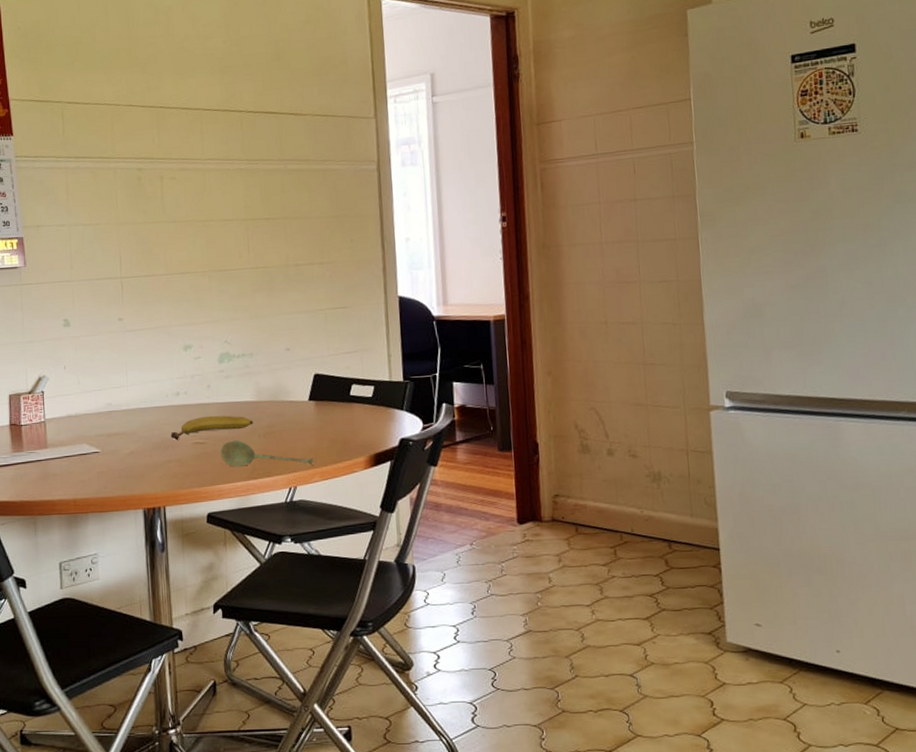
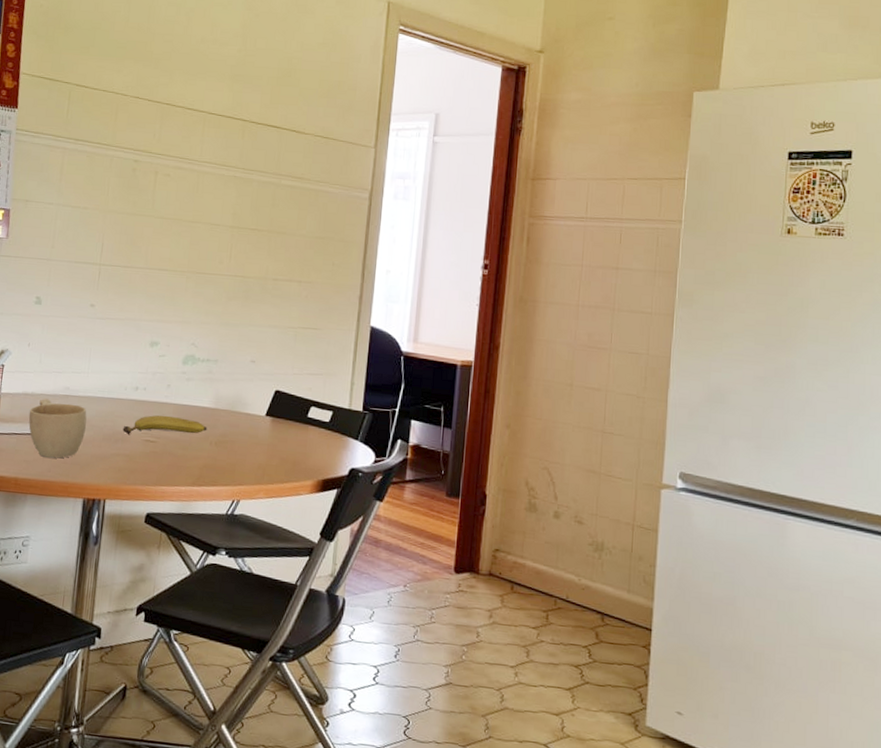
cup: none [76,418,135,475] -> present [28,399,87,459]
soupspoon: present [220,440,314,467] -> none [169,443,261,482]

